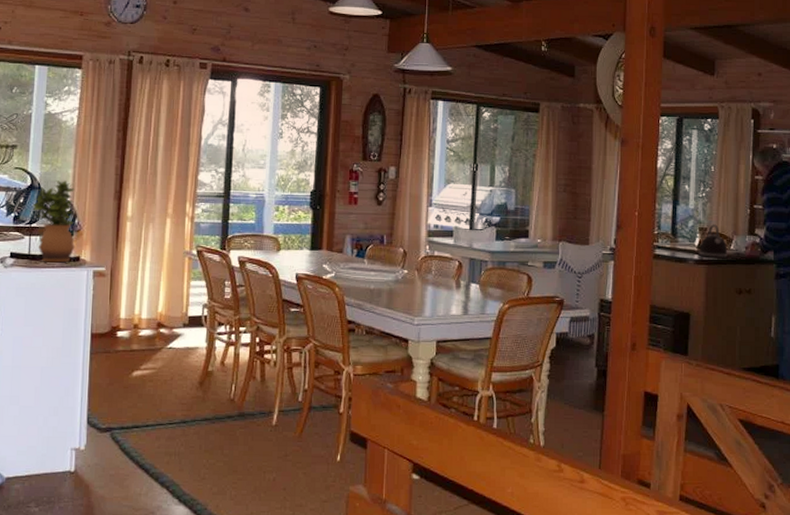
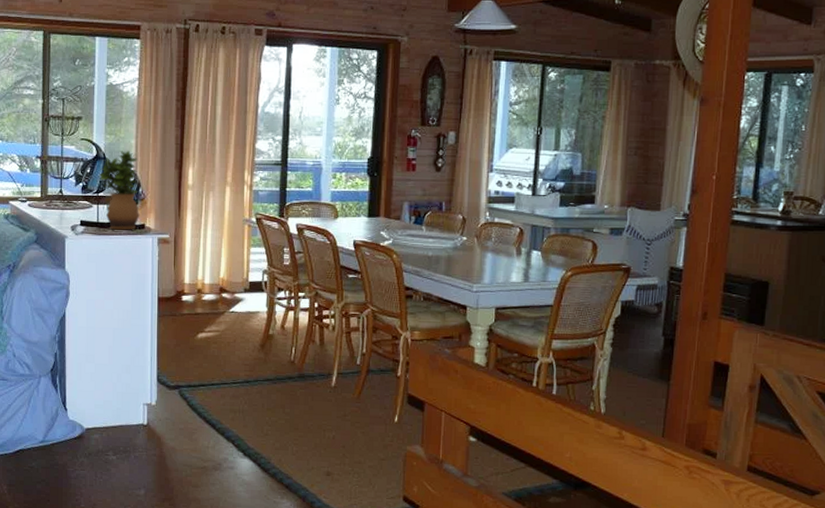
kettle: present [698,224,728,259] -> none [782,188,816,225]

